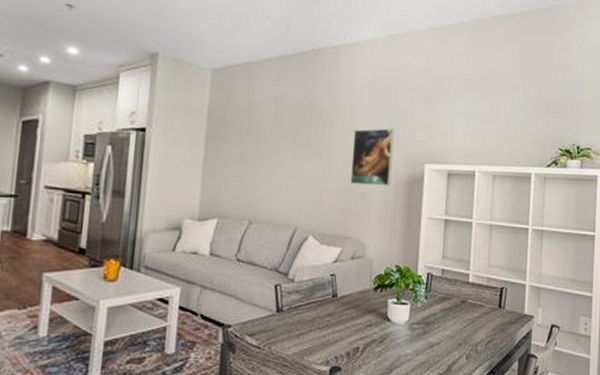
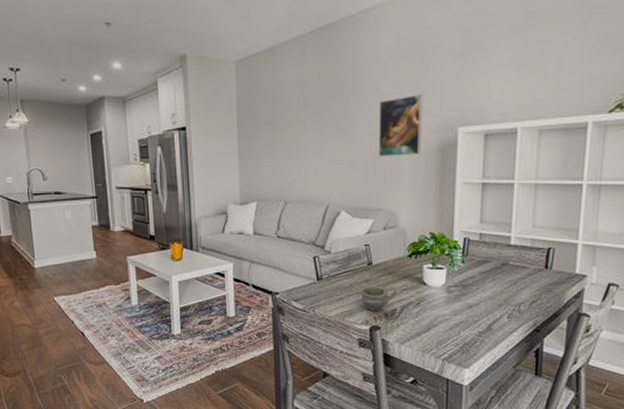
cup: none [322,318,363,350] -> present [360,283,399,312]

